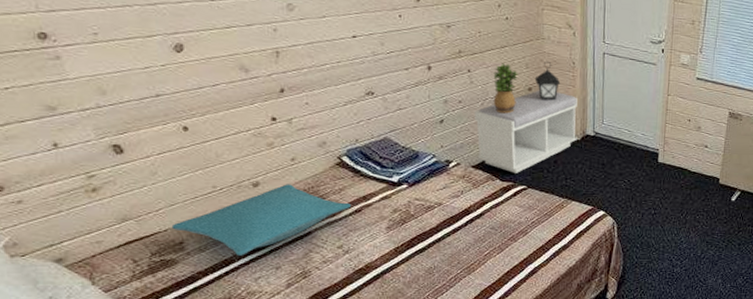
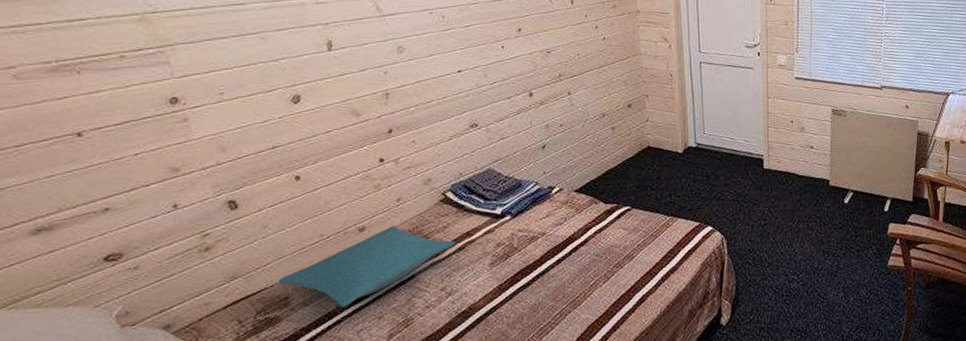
bench: present [475,90,577,173] -> none [576,105,679,194]
potted plant: present [493,63,518,114] -> none [593,82,617,133]
lantern: present [534,61,561,101] -> none [633,75,660,116]

